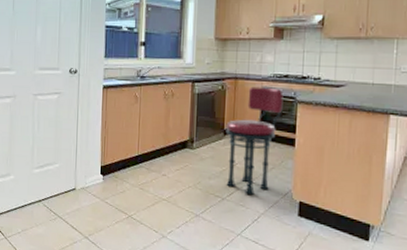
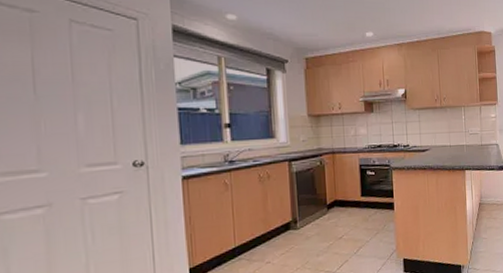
stool: present [225,86,284,195] -> none [328,158,380,263]

